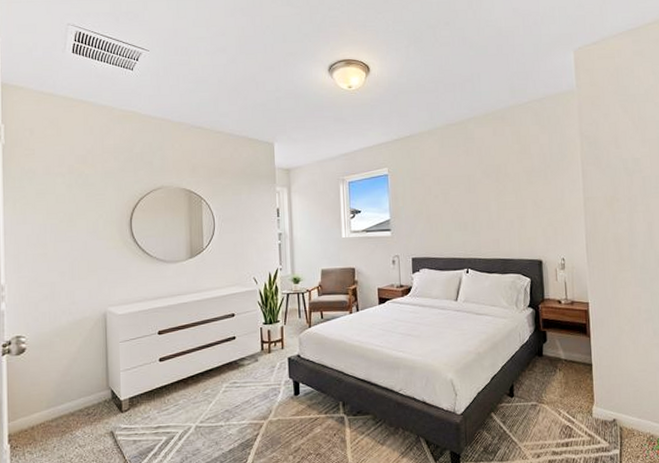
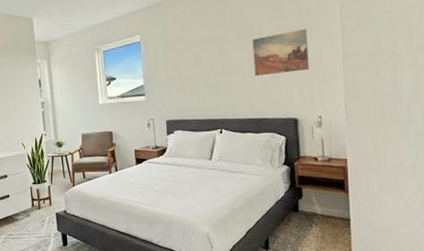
wall art: none [499,171,553,216] -> present [252,28,309,77]

